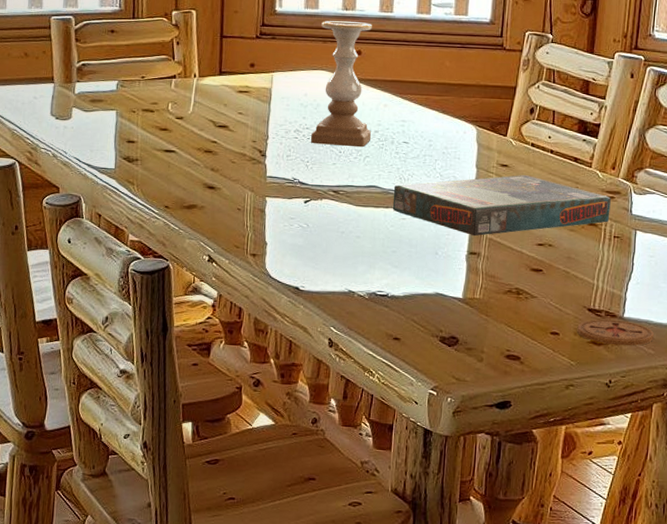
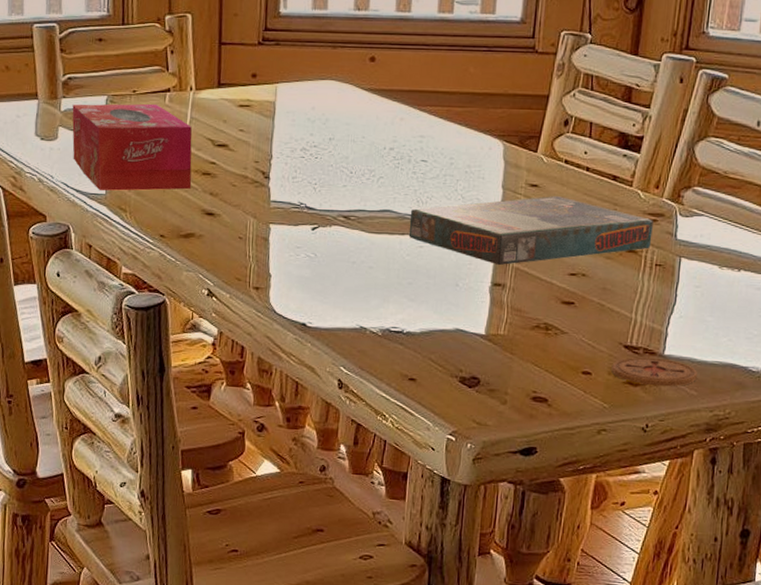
tissue box: none [85,87,196,166] -> present [72,103,192,191]
candle holder: present [311,20,372,148] -> none [319,22,388,167]

